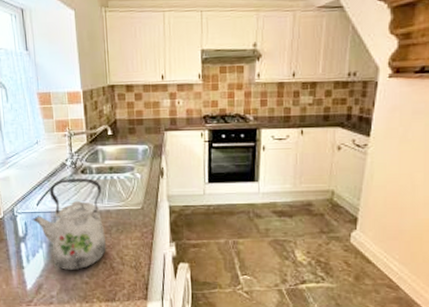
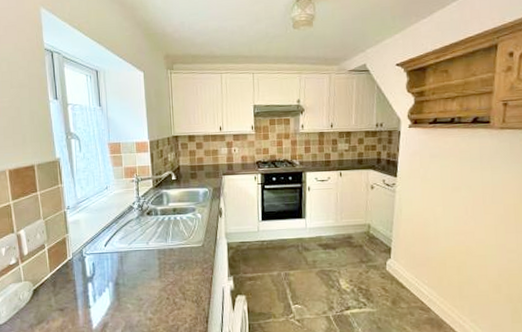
kettle: present [32,178,106,271] -> none [99,219,169,308]

